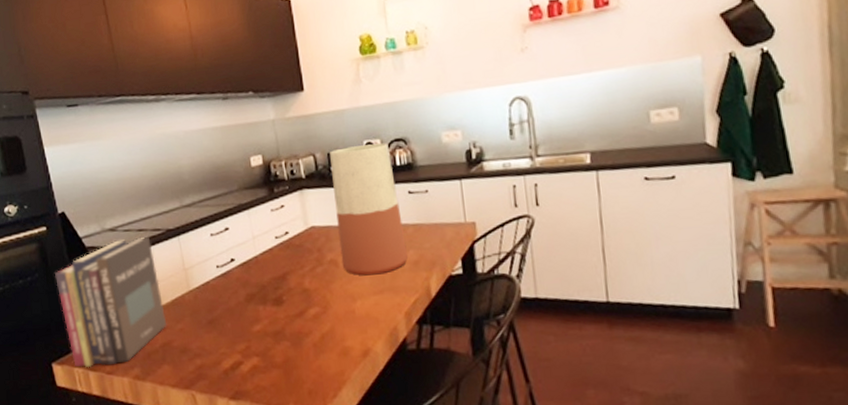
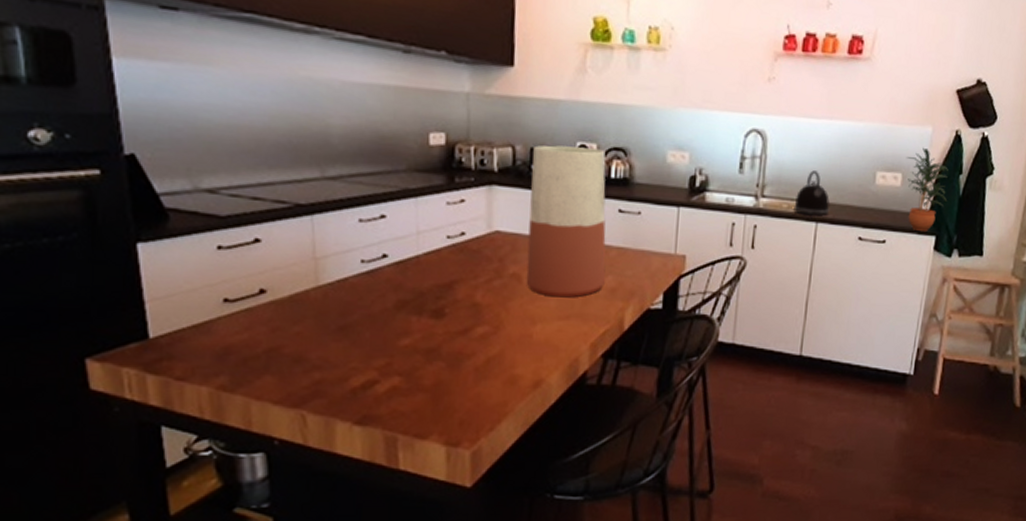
books: present [55,236,166,368] -> none [107,206,277,370]
kettle: none [570,122,608,166] -> present [793,170,830,217]
potted plant: none [680,77,737,161] -> present [907,147,948,232]

